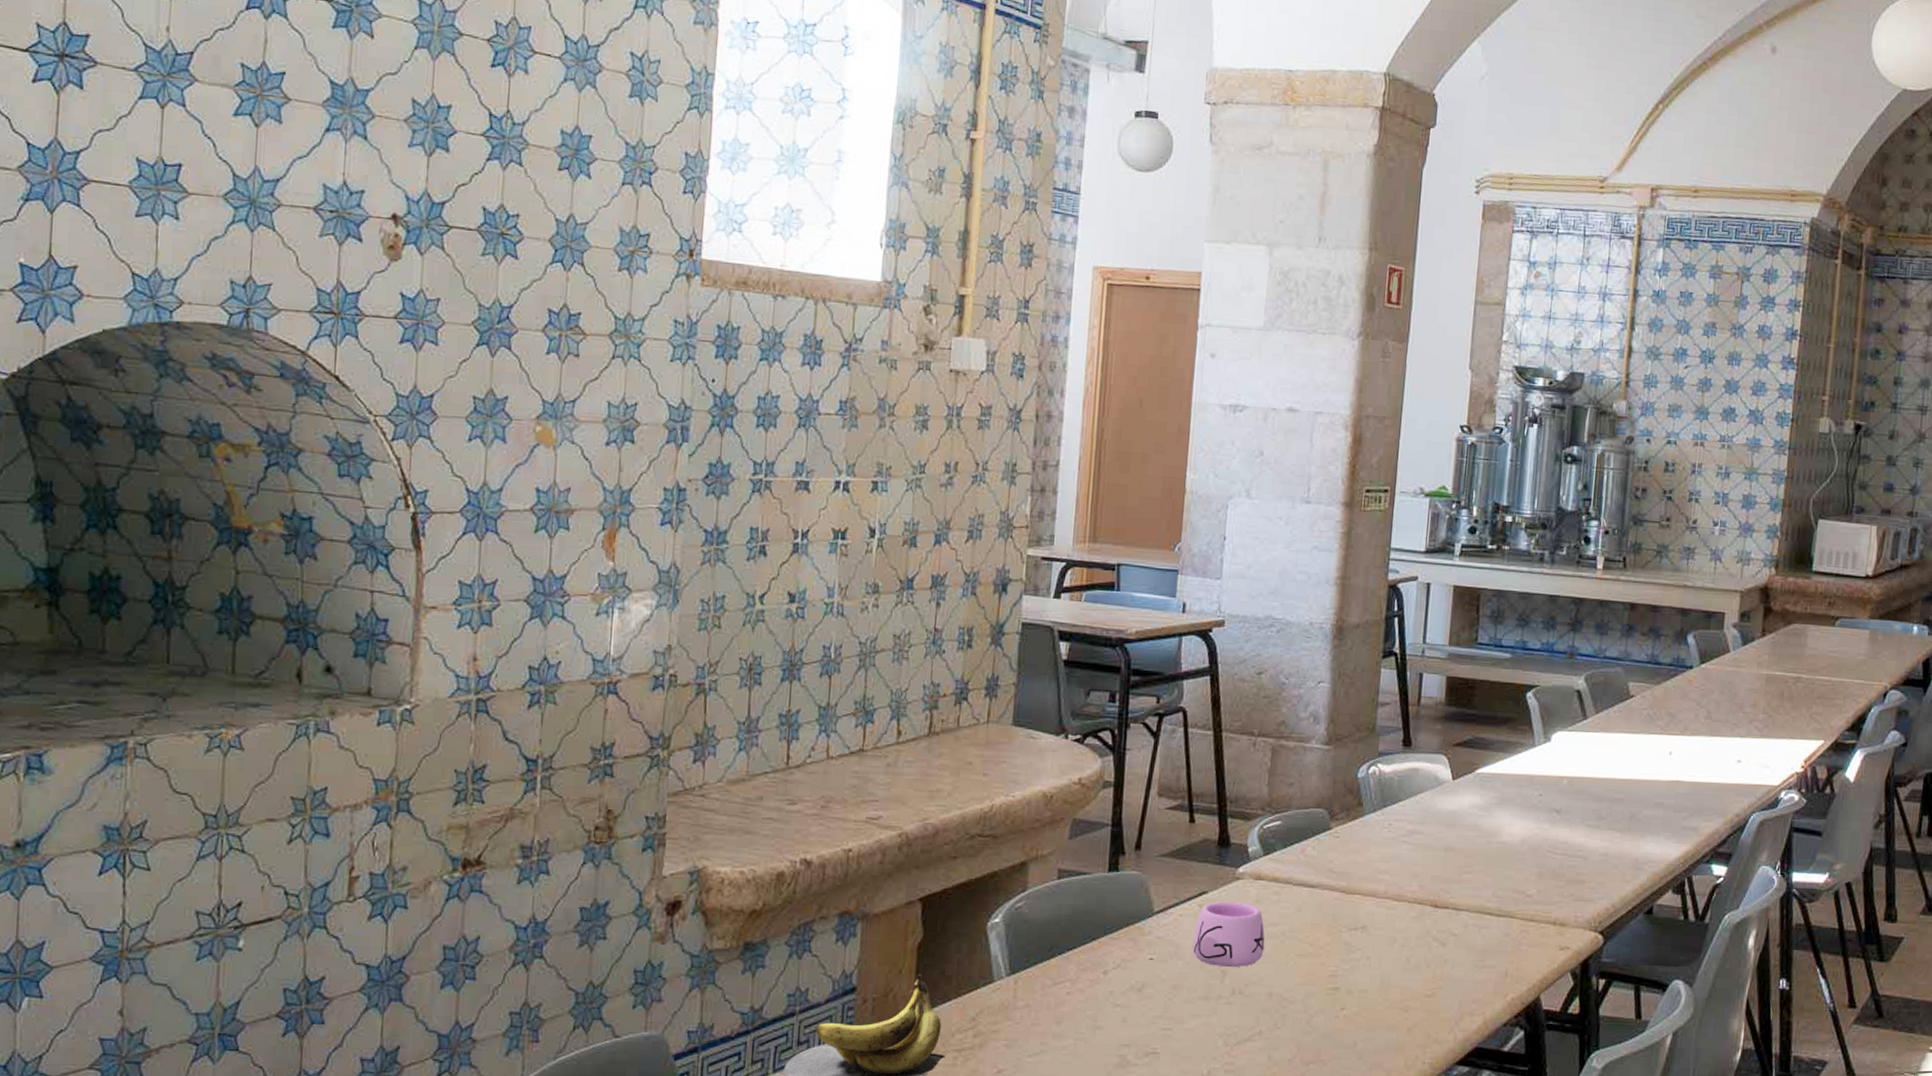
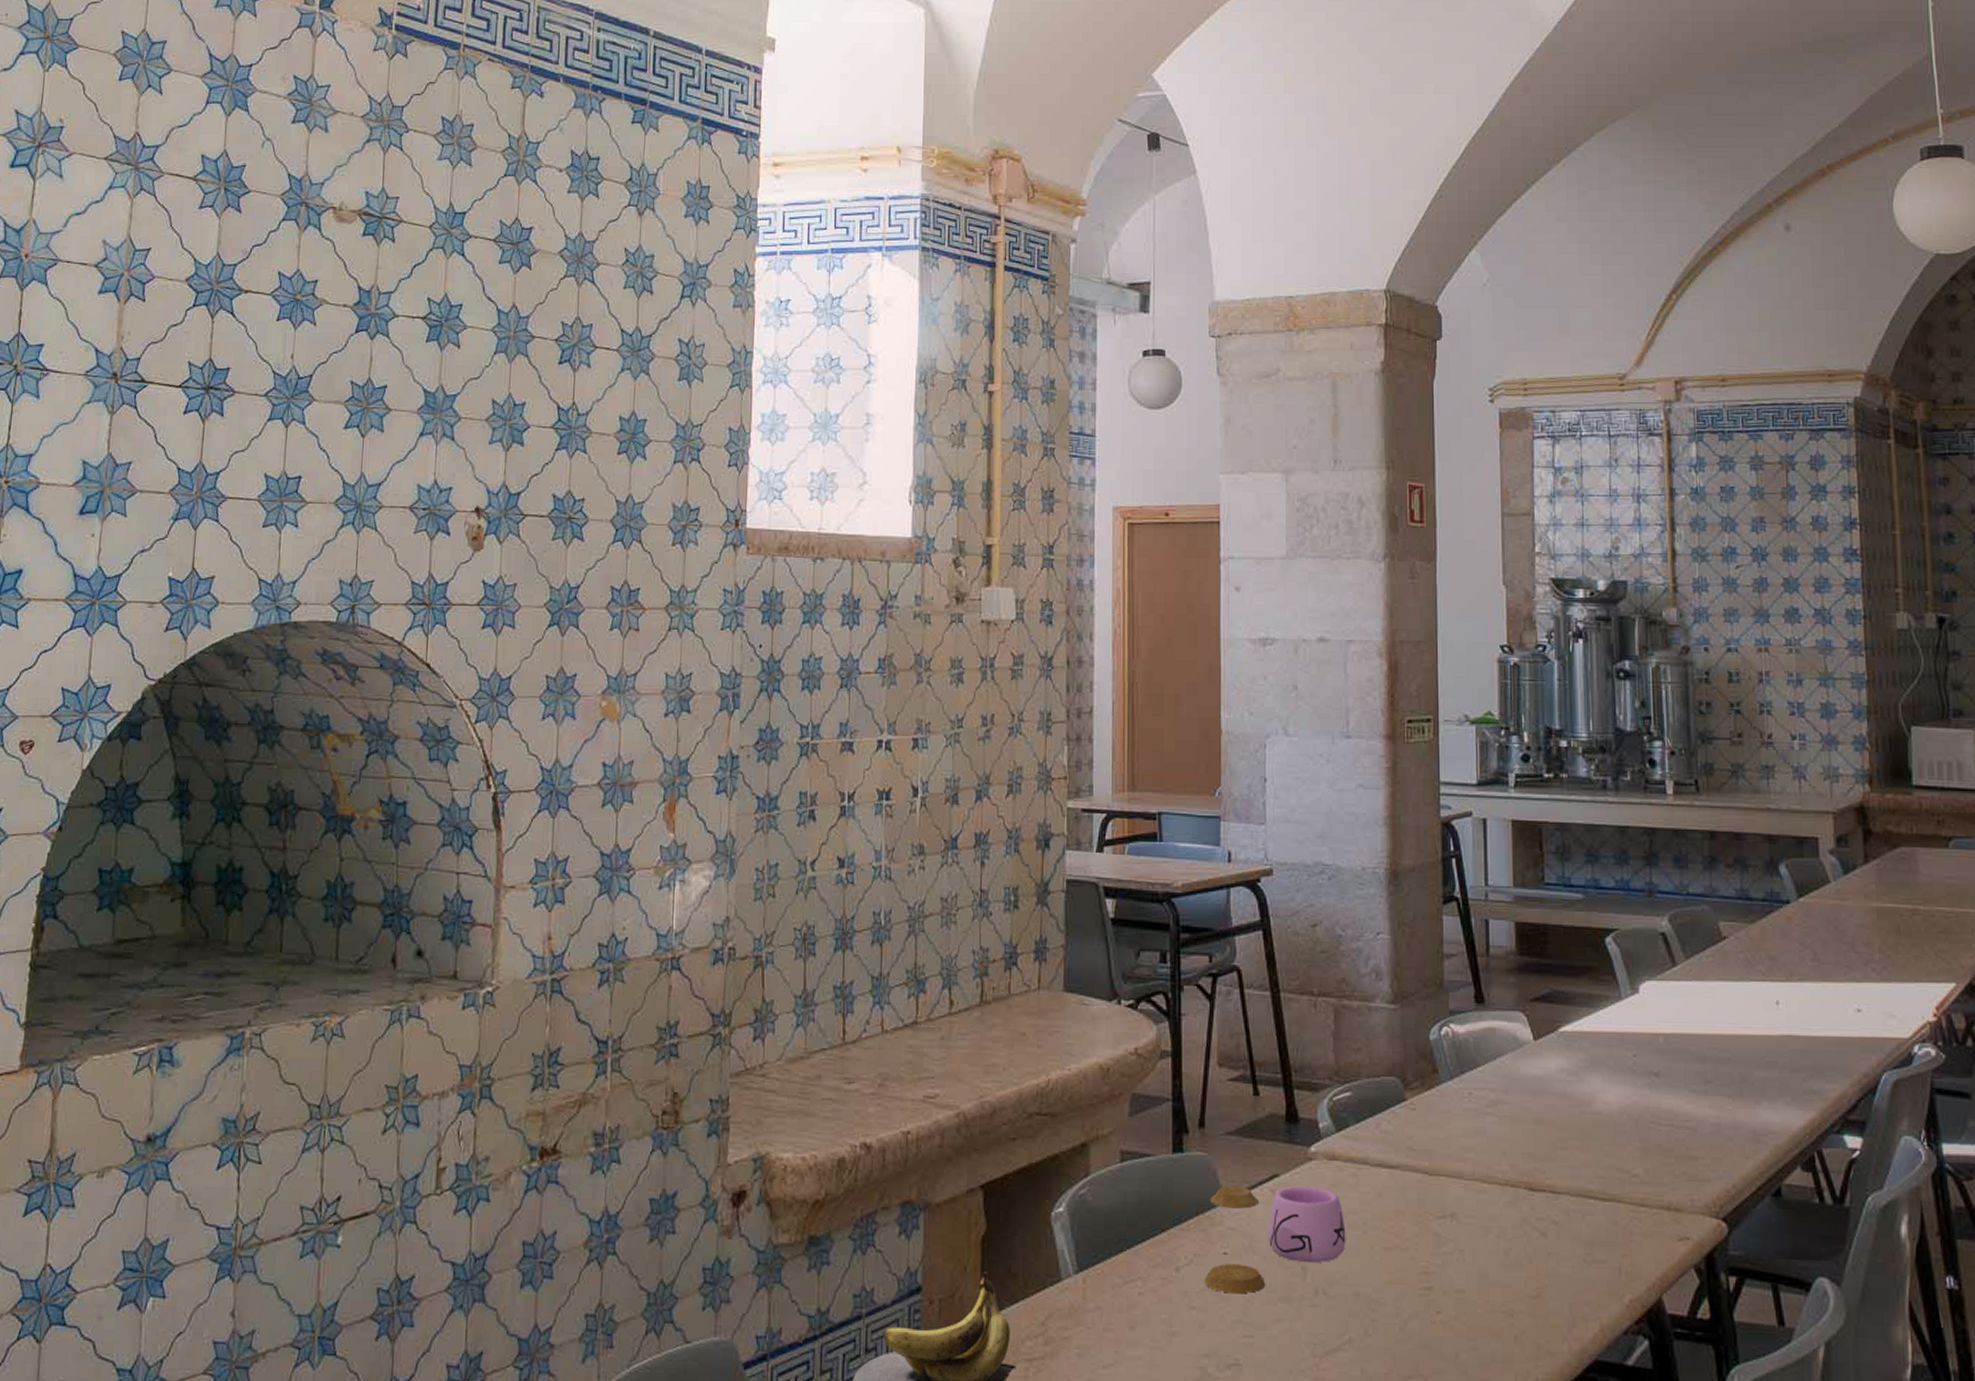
salt shaker: none [1130,900,1188,994] -> present [1205,1185,1266,1294]

